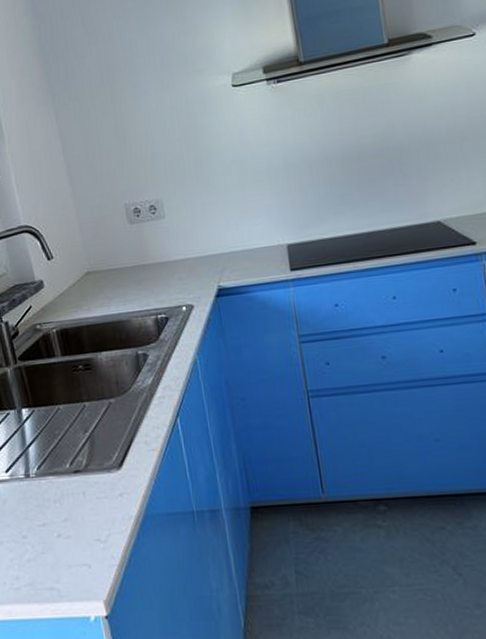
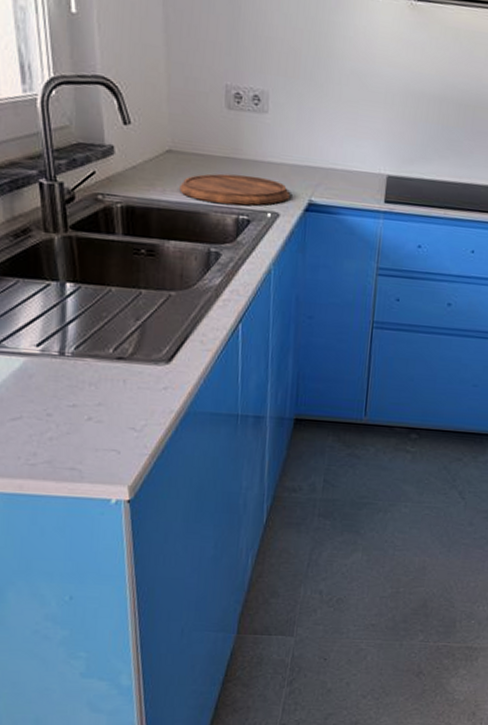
cutting board: none [101,275,199,310] -> present [179,173,290,206]

